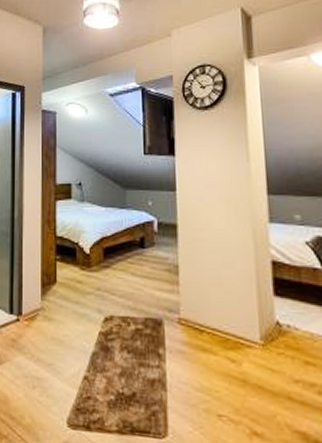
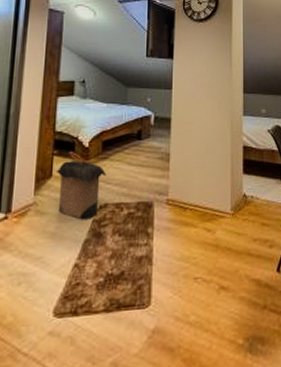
laundry hamper: none [59,258,110,331] -> present [55,152,106,220]

